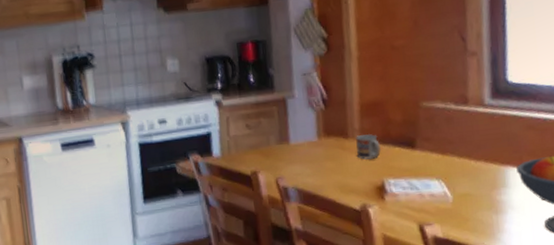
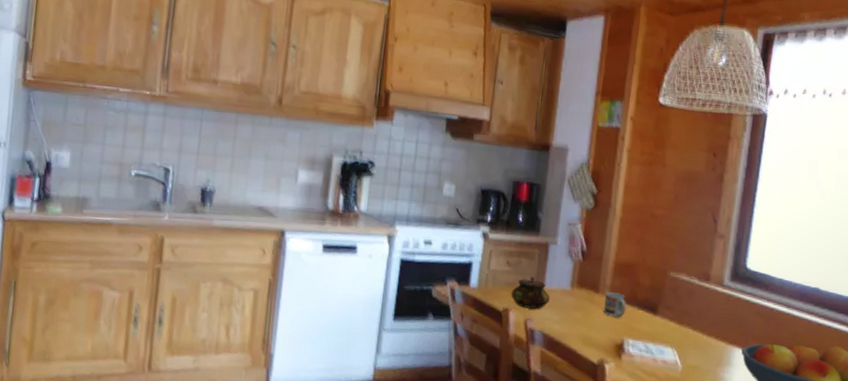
teapot: none [256,134,298,167] -> present [510,276,550,309]

